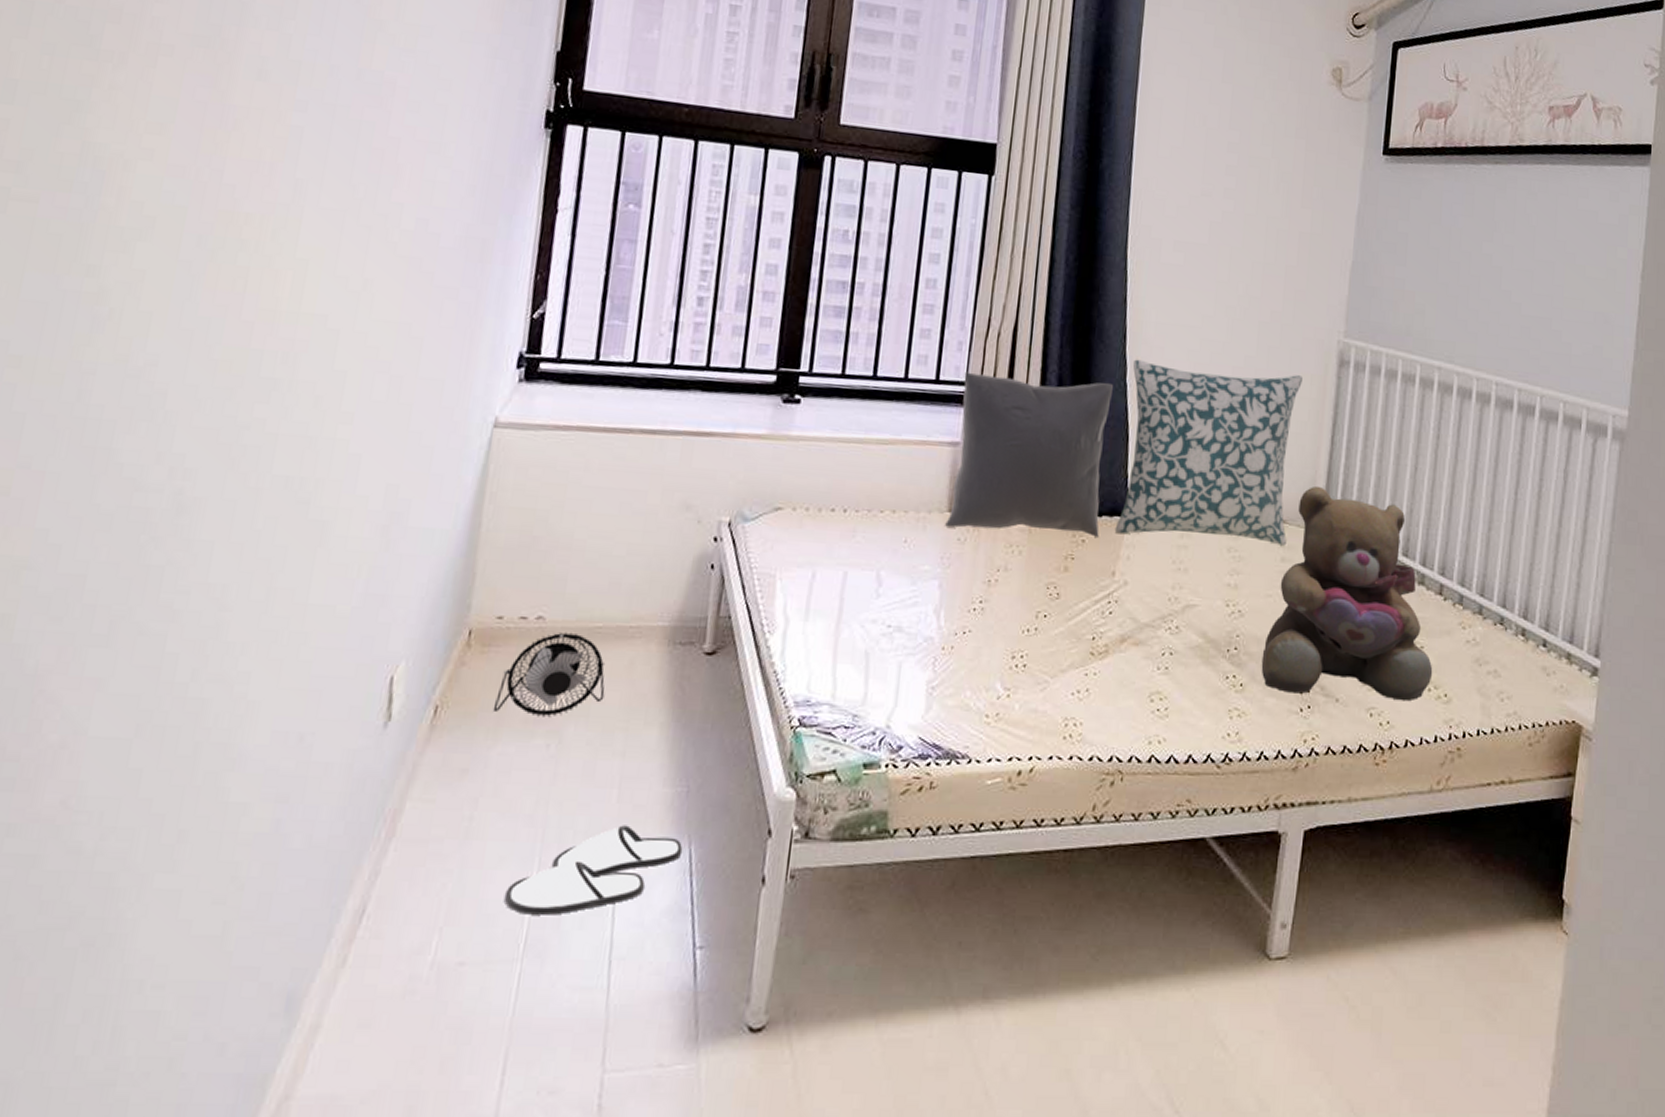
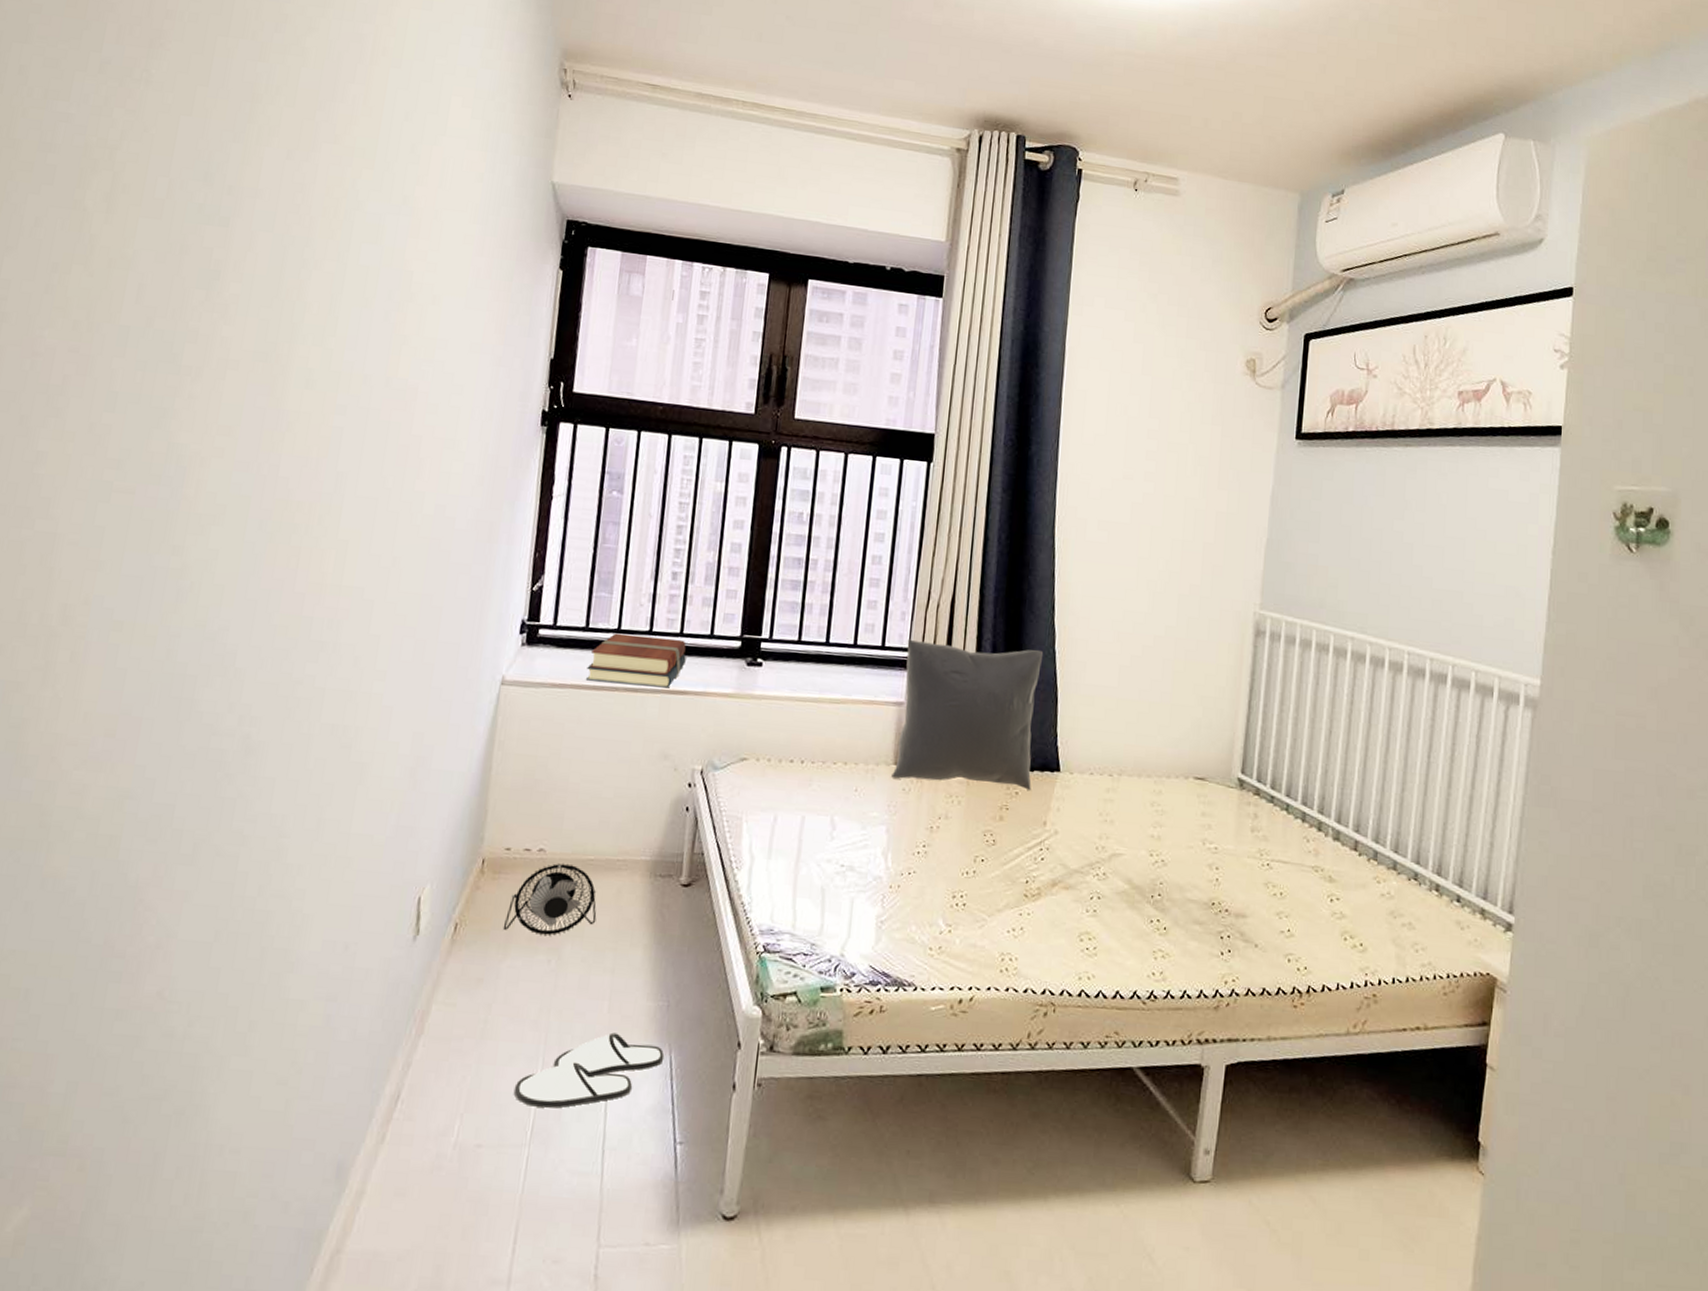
books: none [594,366,713,429] -> present [585,633,686,688]
pillow: present [1114,359,1302,546] -> none [1045,628,1220,801]
teddy bear: present [1261,485,1433,702] -> none [1183,746,1349,949]

